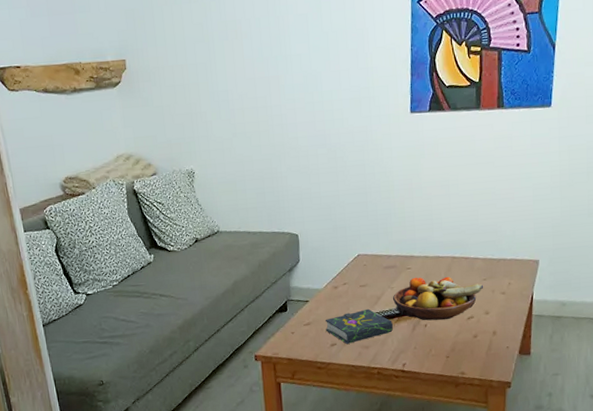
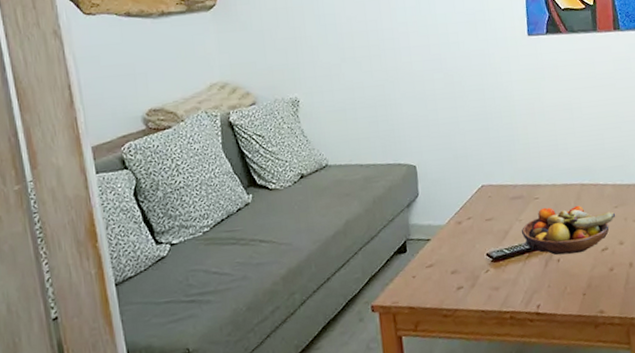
book: present [325,308,394,344] -> none [449,244,525,286]

